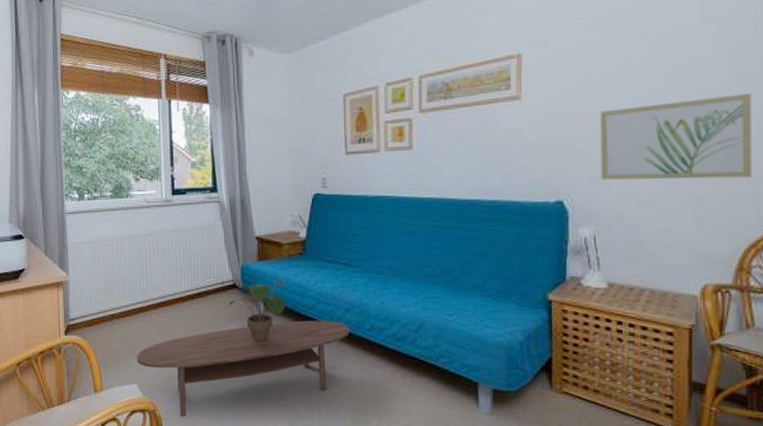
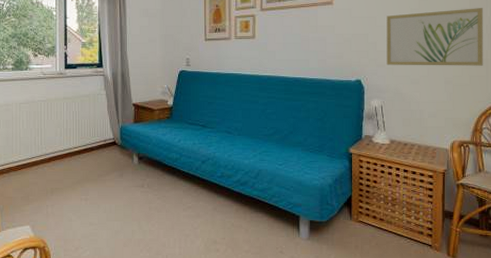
coffee table: present [137,320,350,417] -> none [30,170,205,252]
potted plant: present [228,280,287,345] -> none [109,138,157,191]

